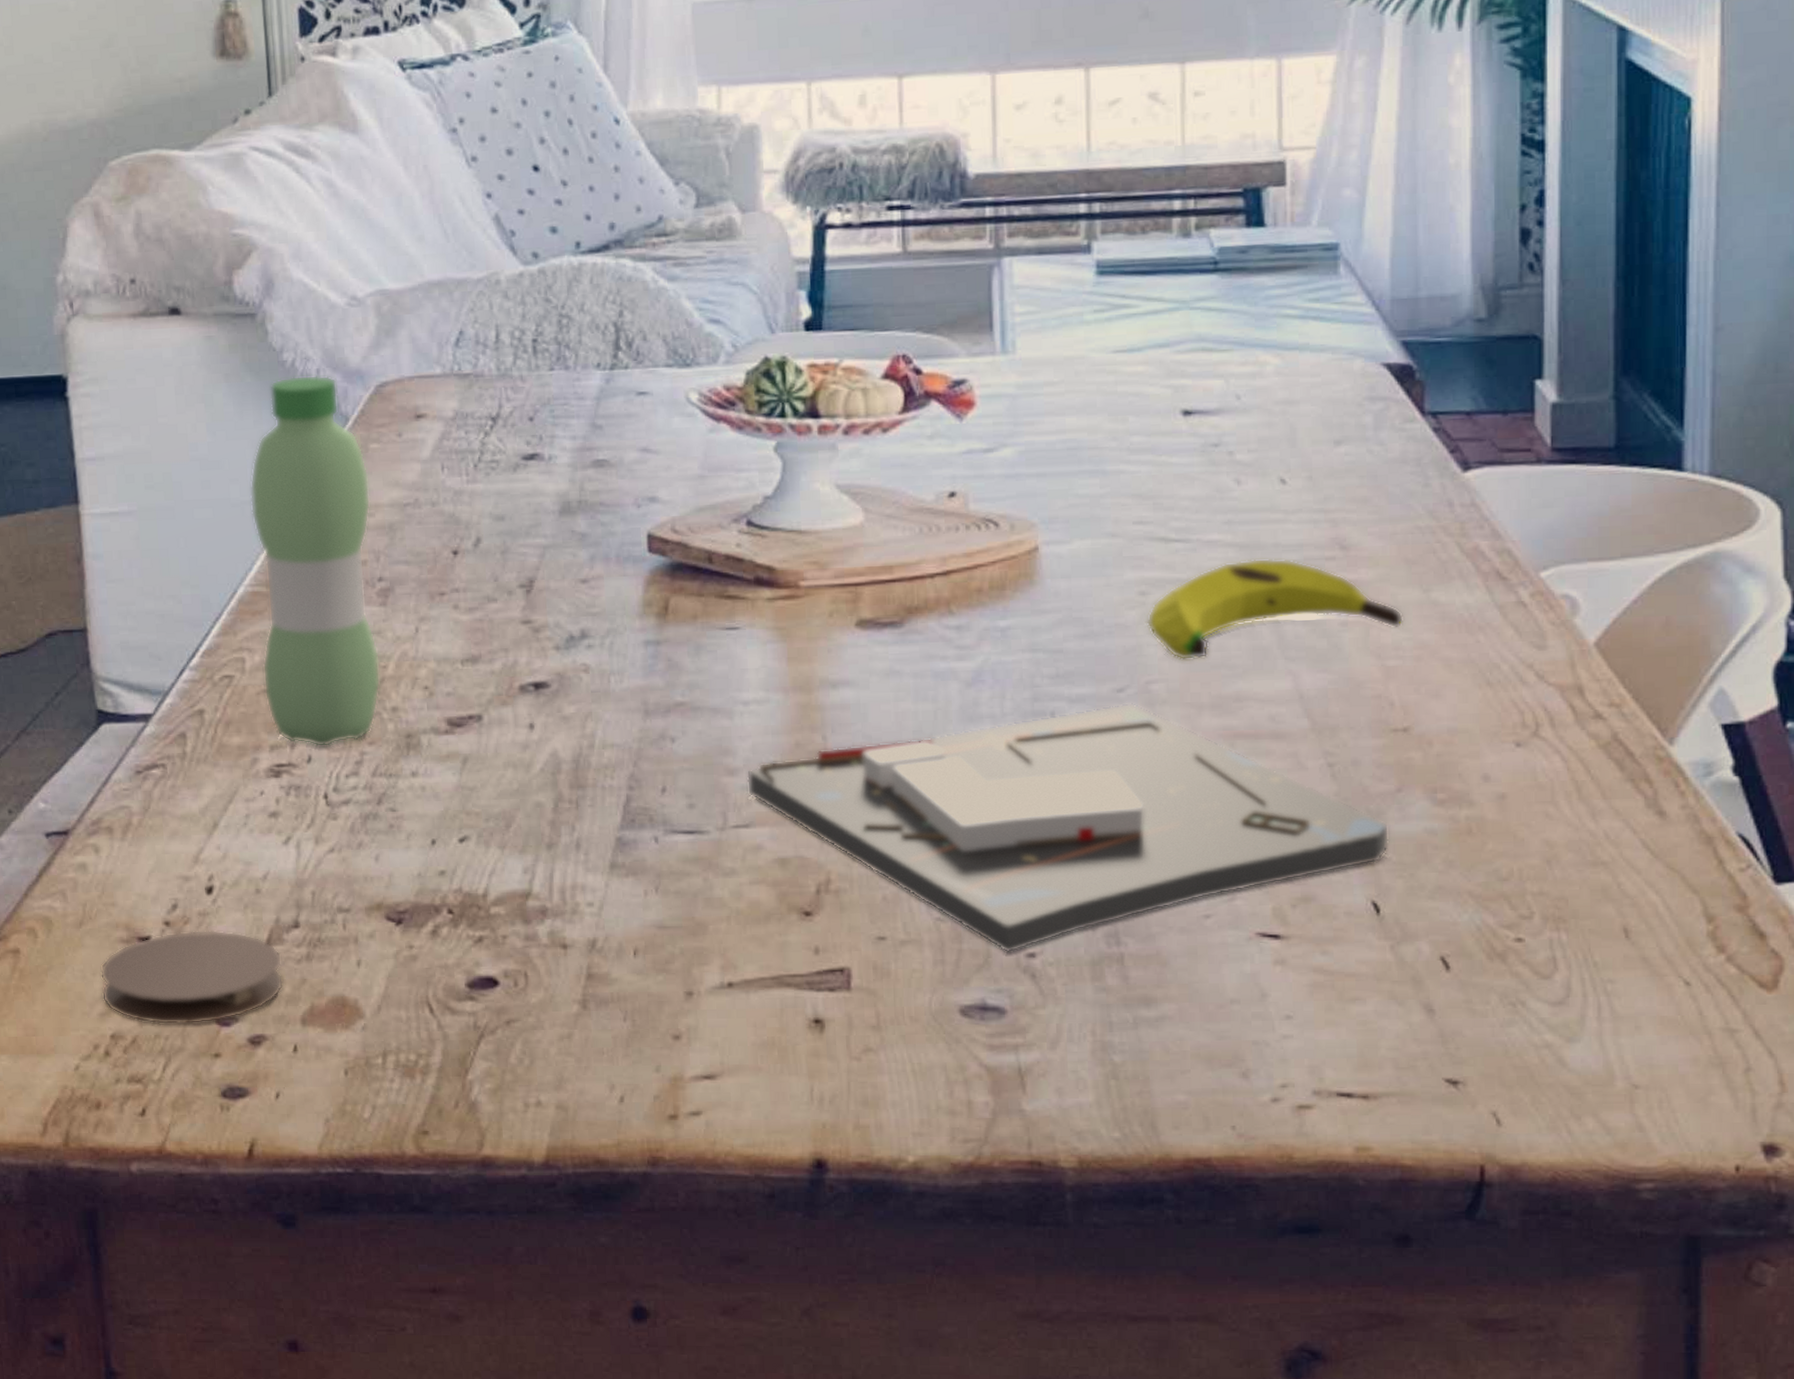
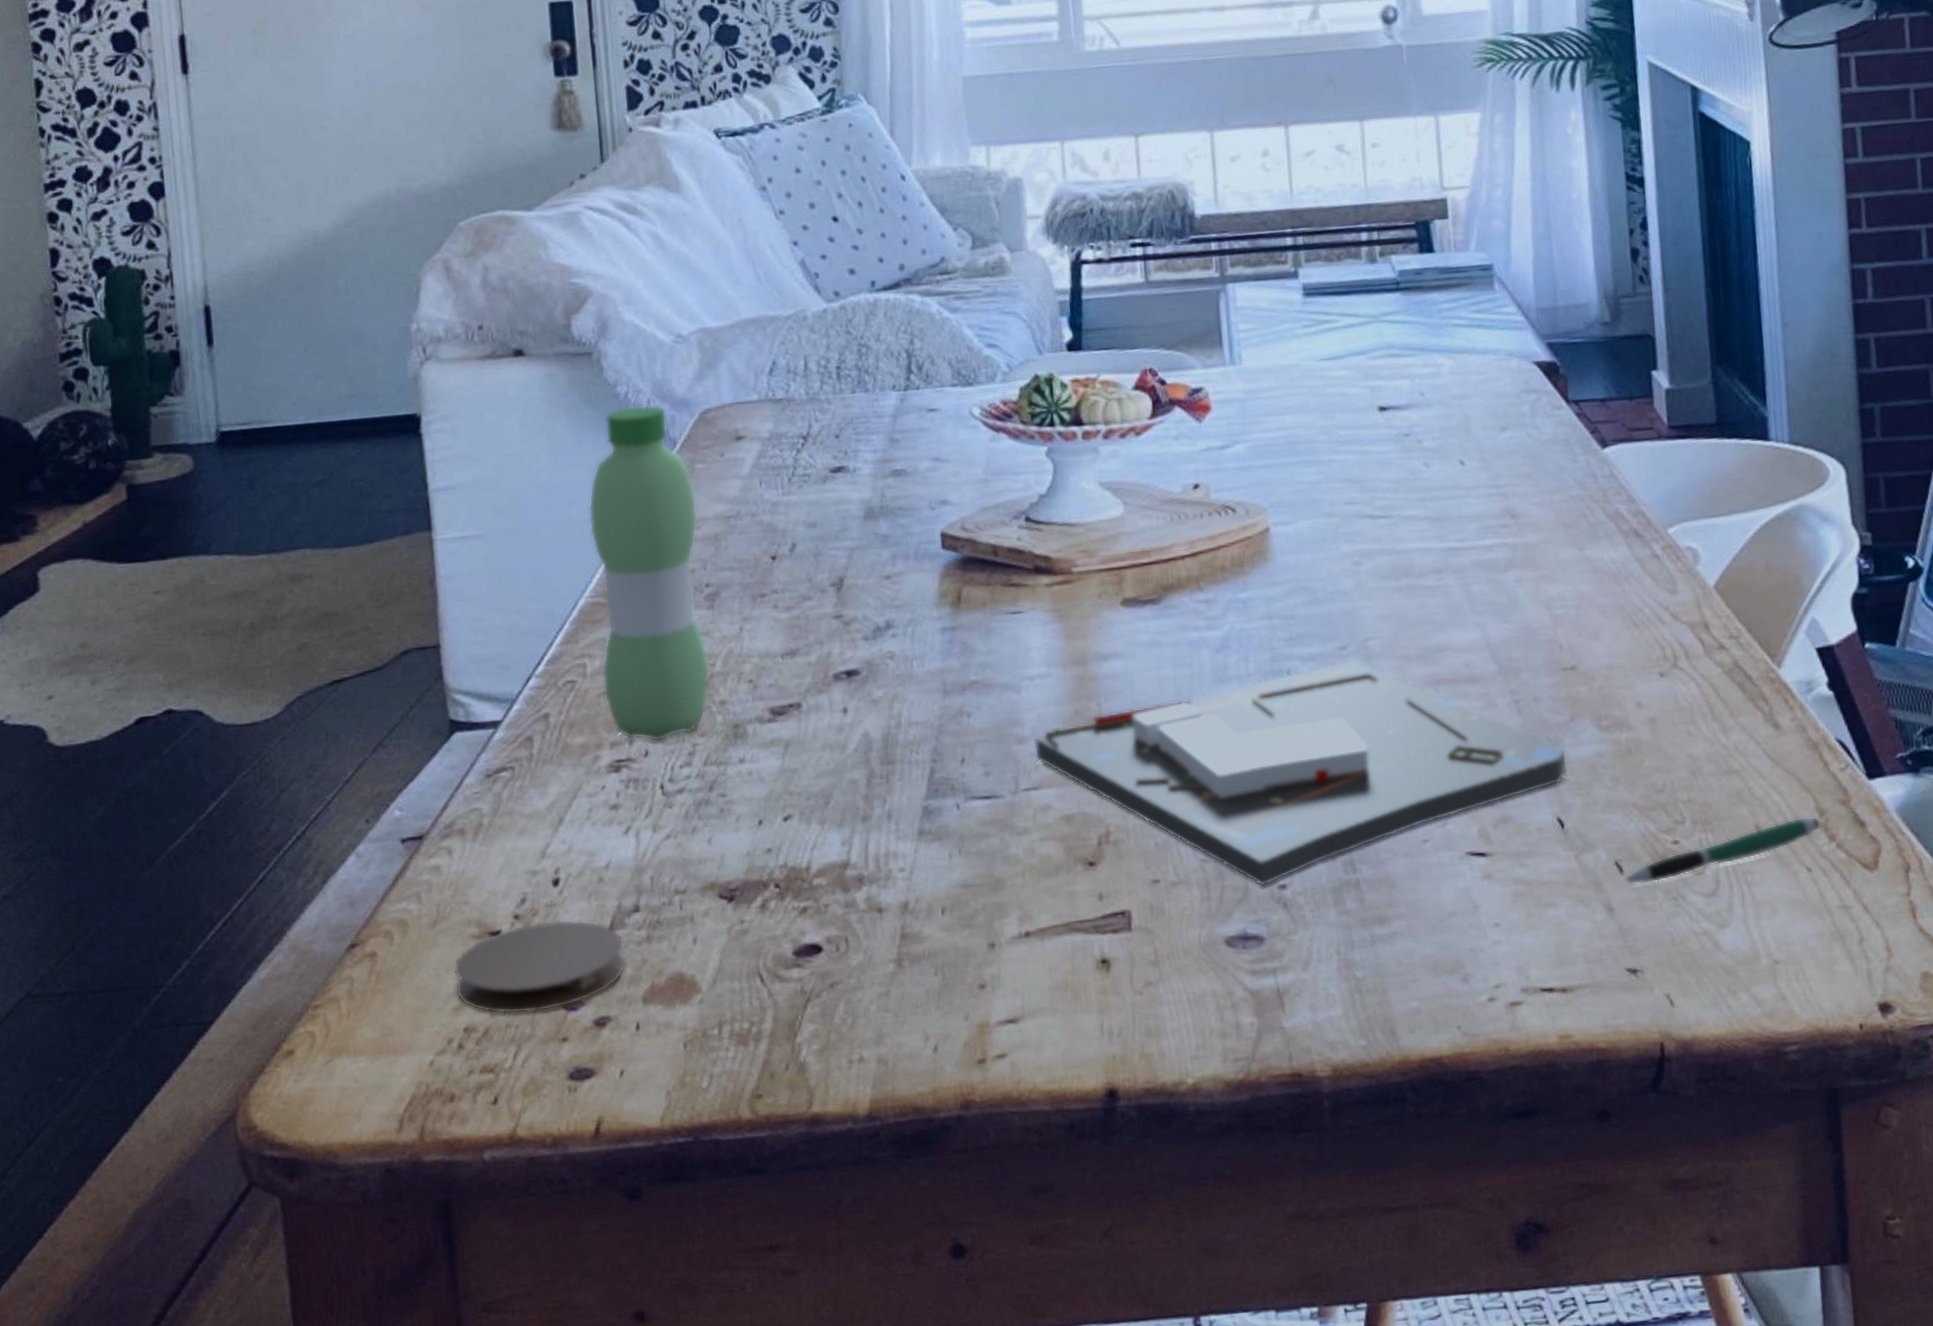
banana: present [1146,558,1403,661] -> none [1360,528,1565,620]
pen: none [1451,922,1710,985] -> present [1625,816,1822,885]

